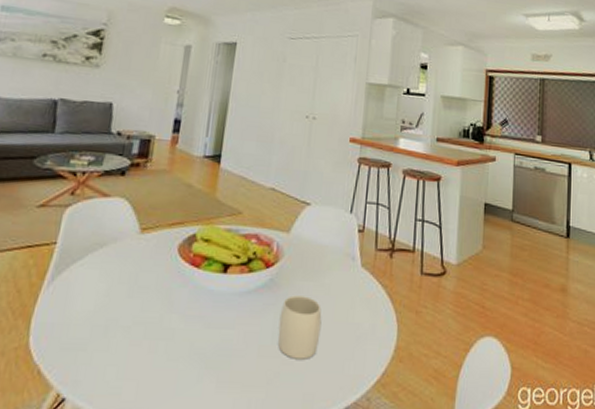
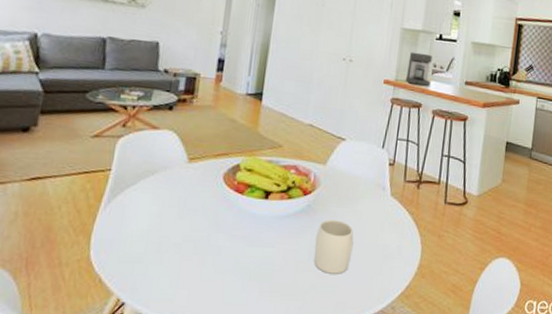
coffee maker: none [372,107,400,144] -> present [405,51,433,86]

